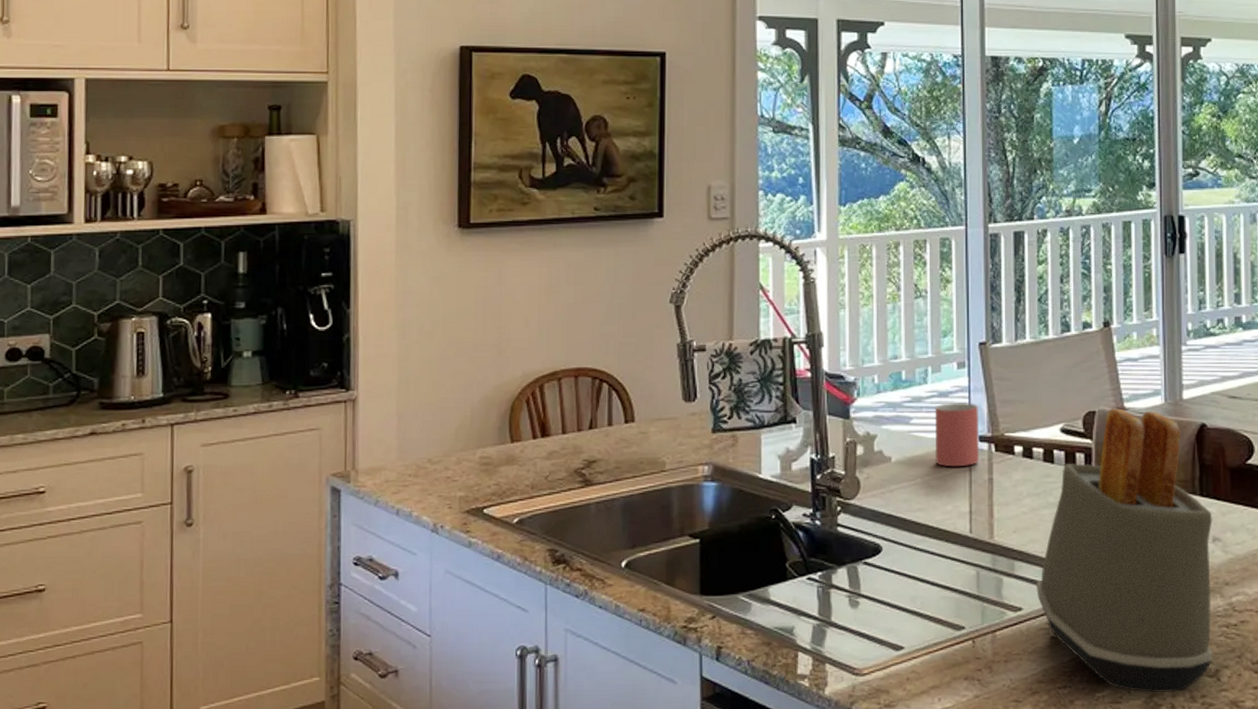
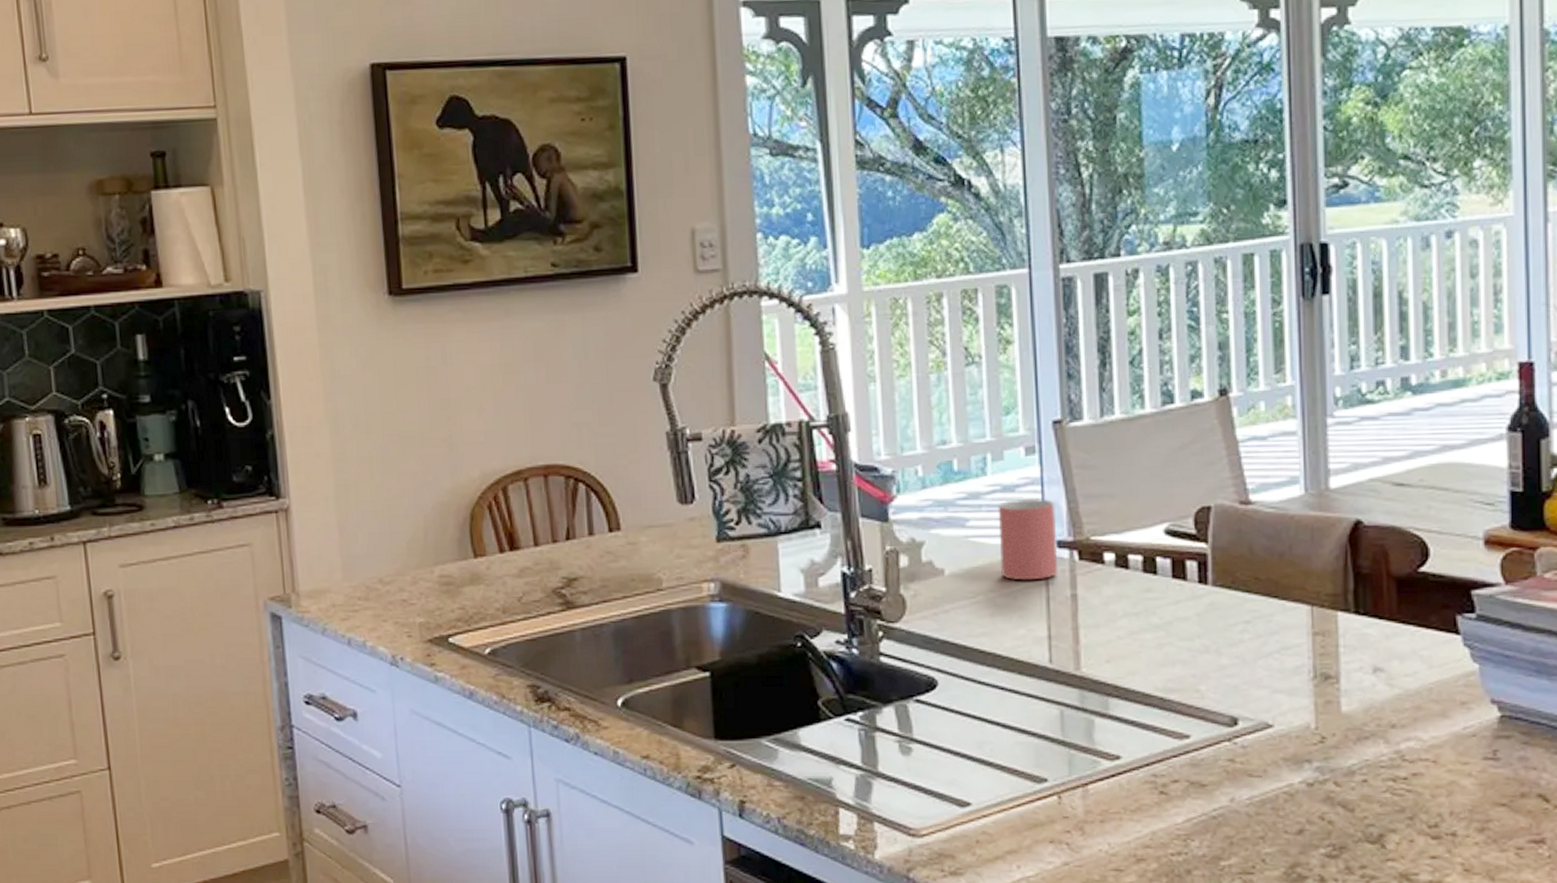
toaster: present [1035,407,1213,693] -> none [1137,501,1376,863]

